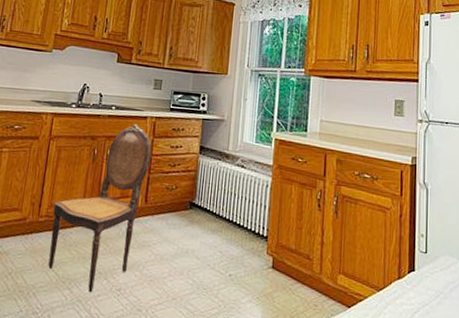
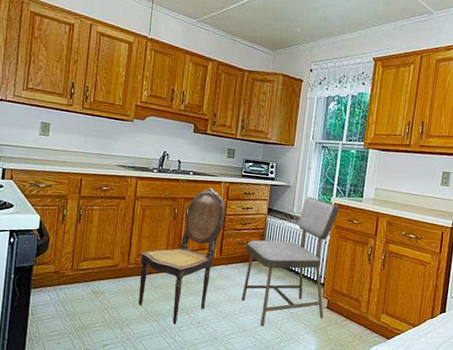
dining chair: none [170,132,281,294] -> present [241,197,340,327]

